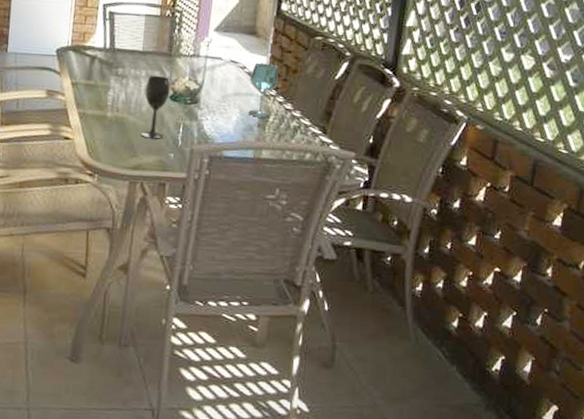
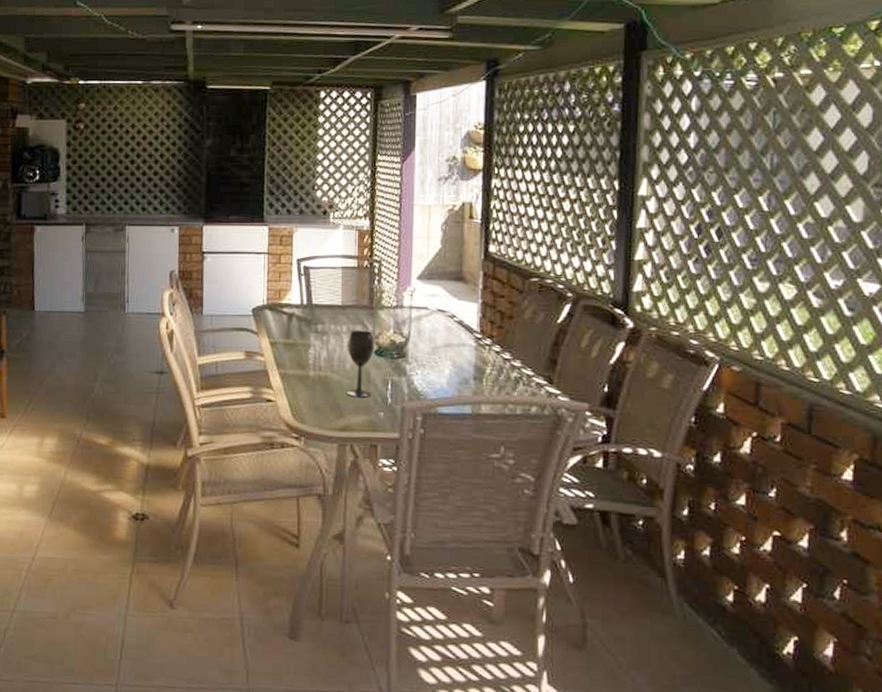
wine glass: present [248,62,279,118] -> none [460,310,494,370]

